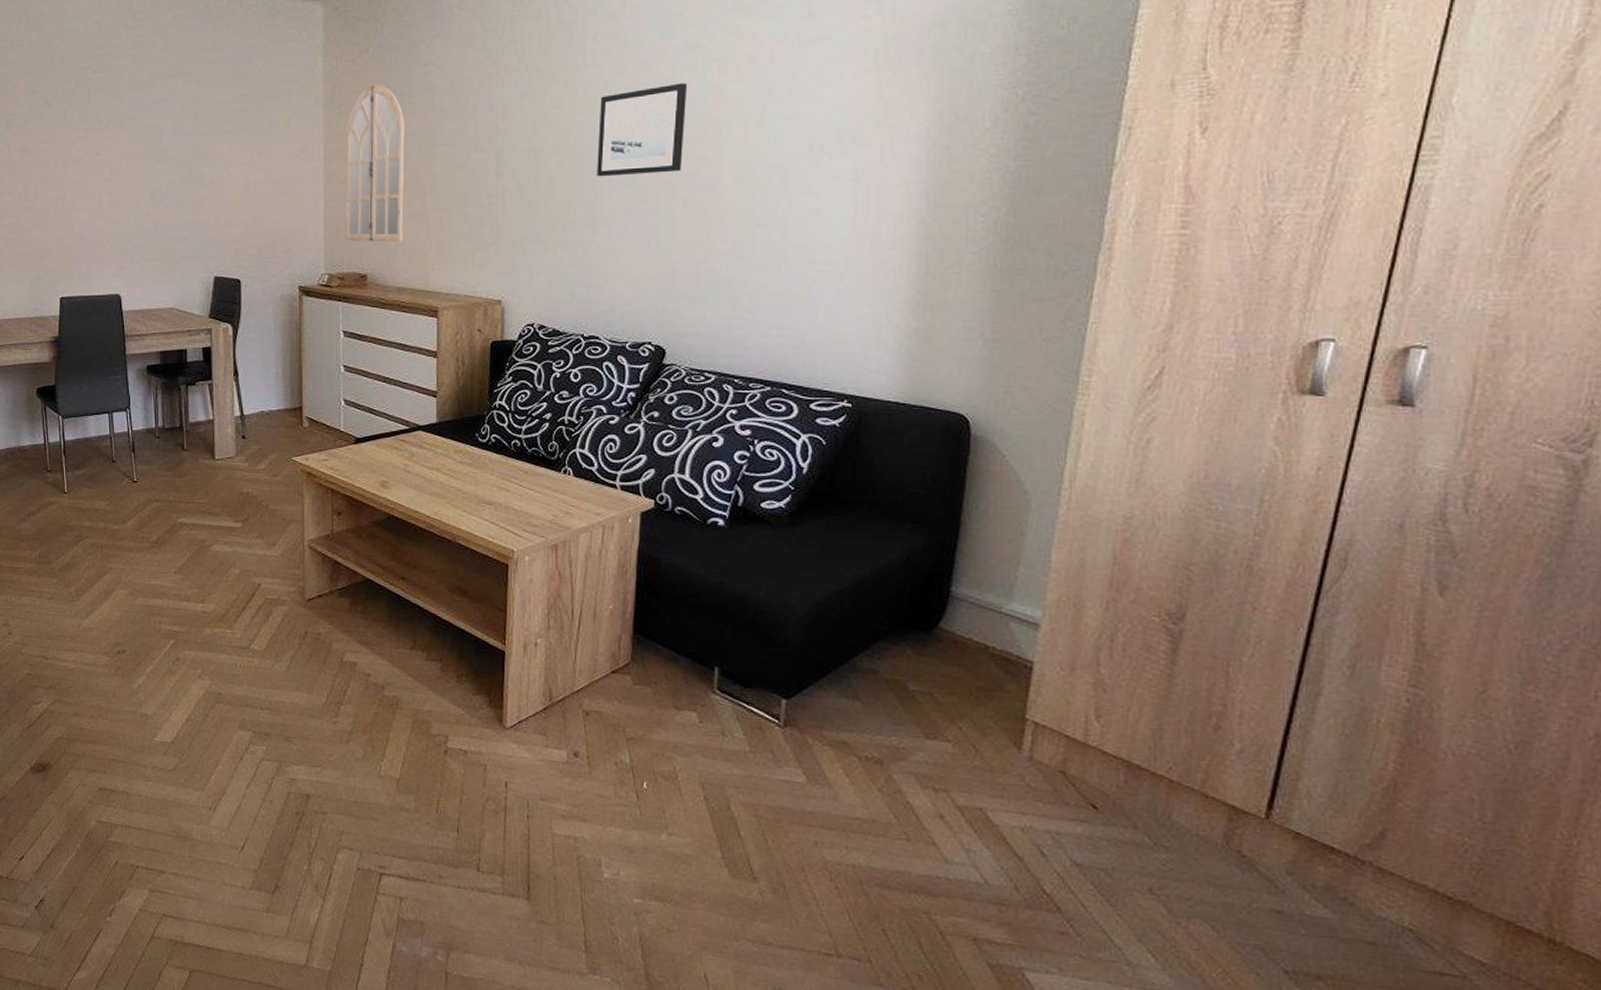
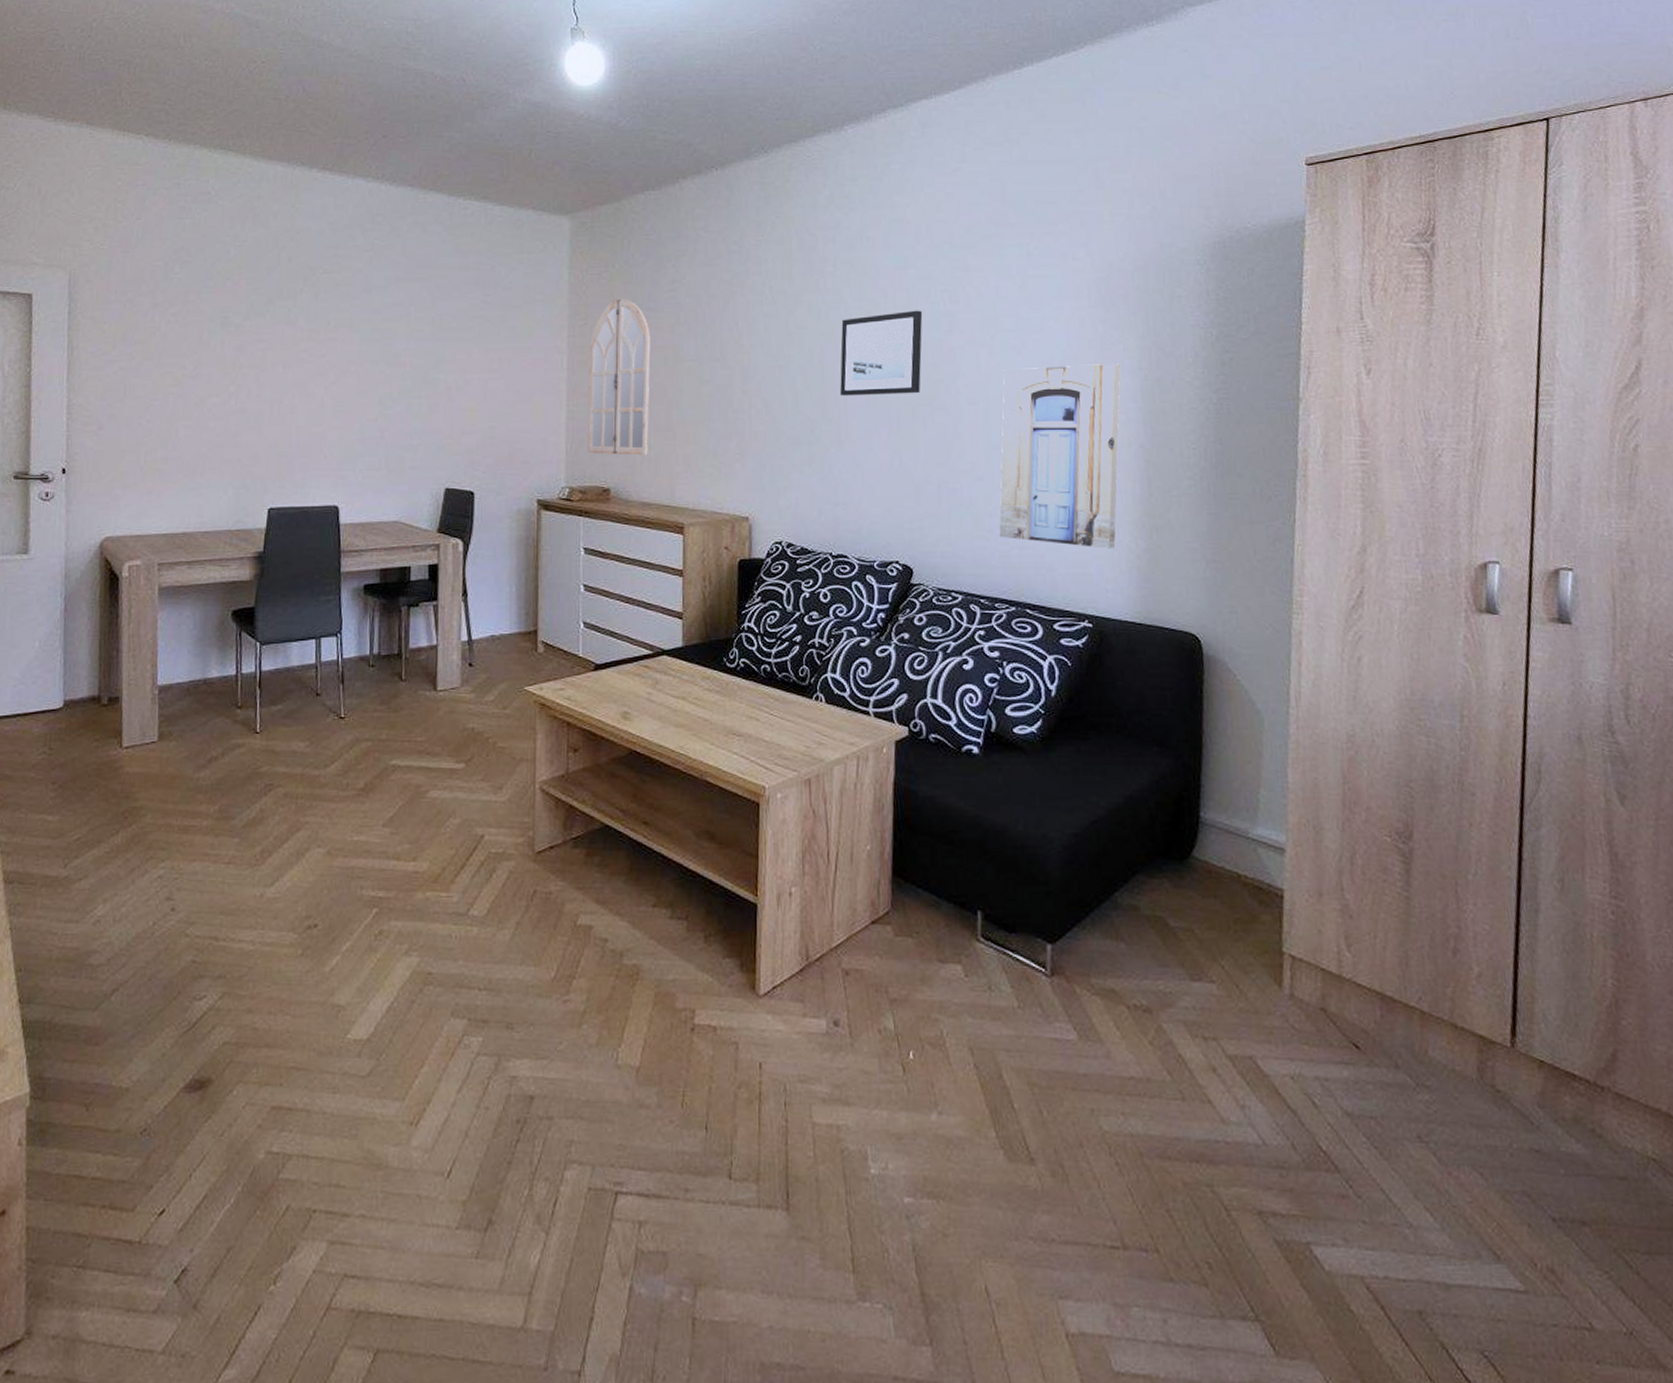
wall art: none [758,132,905,328] -> present [999,364,1121,549]

